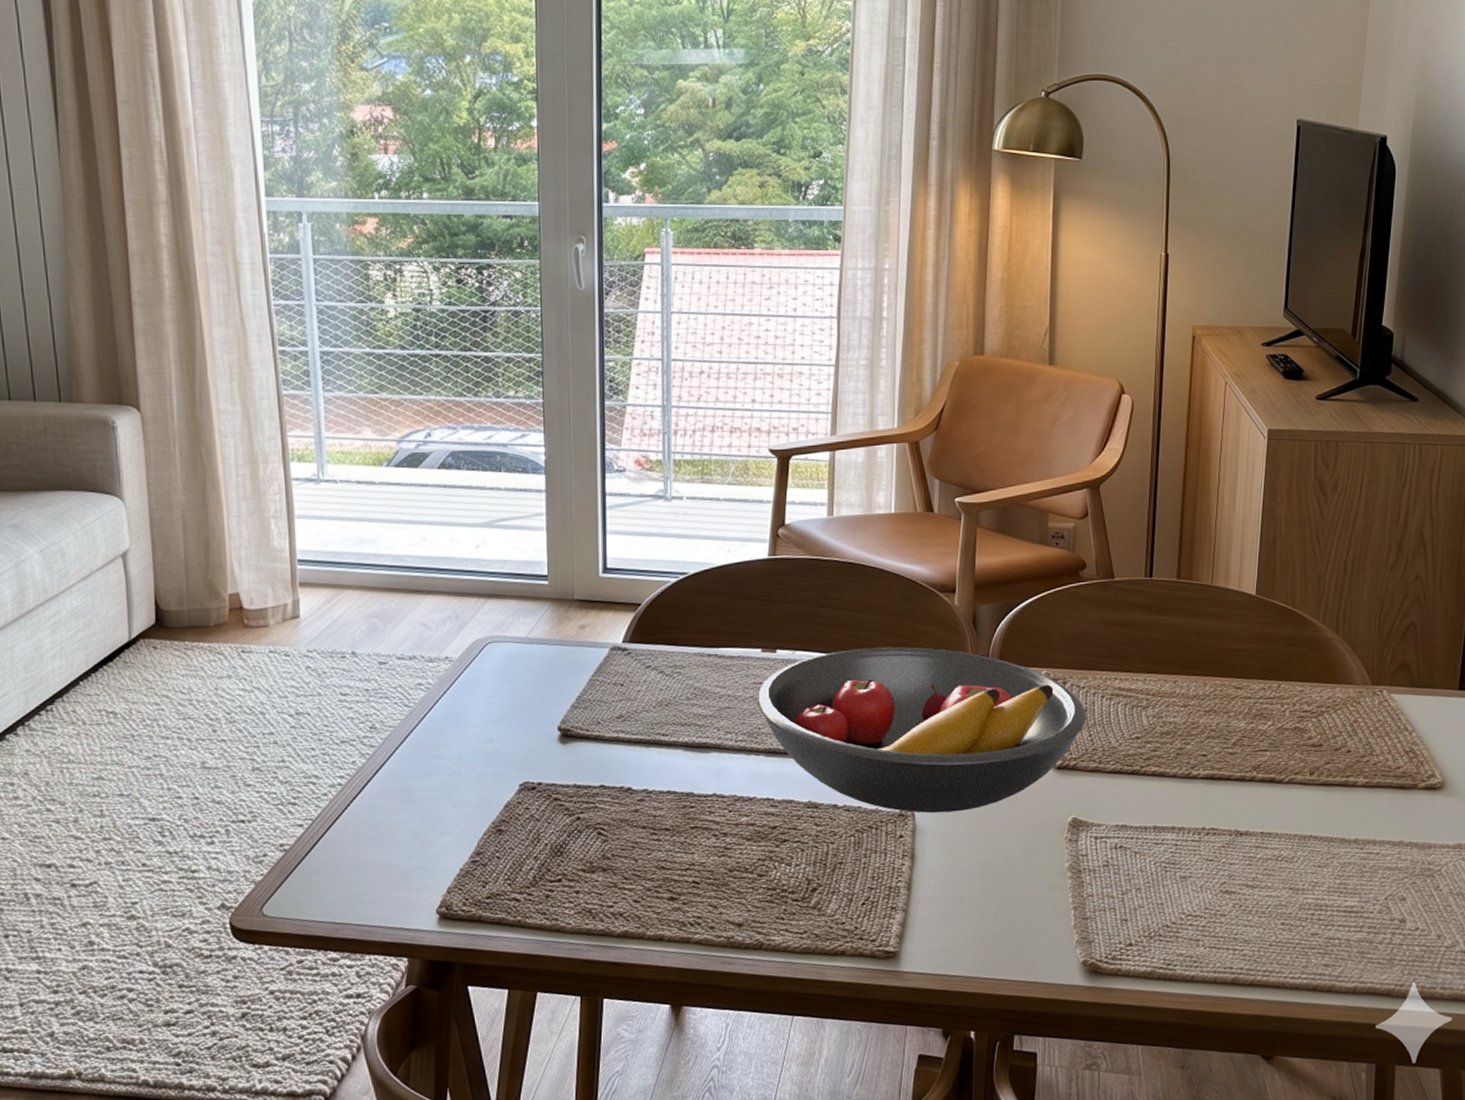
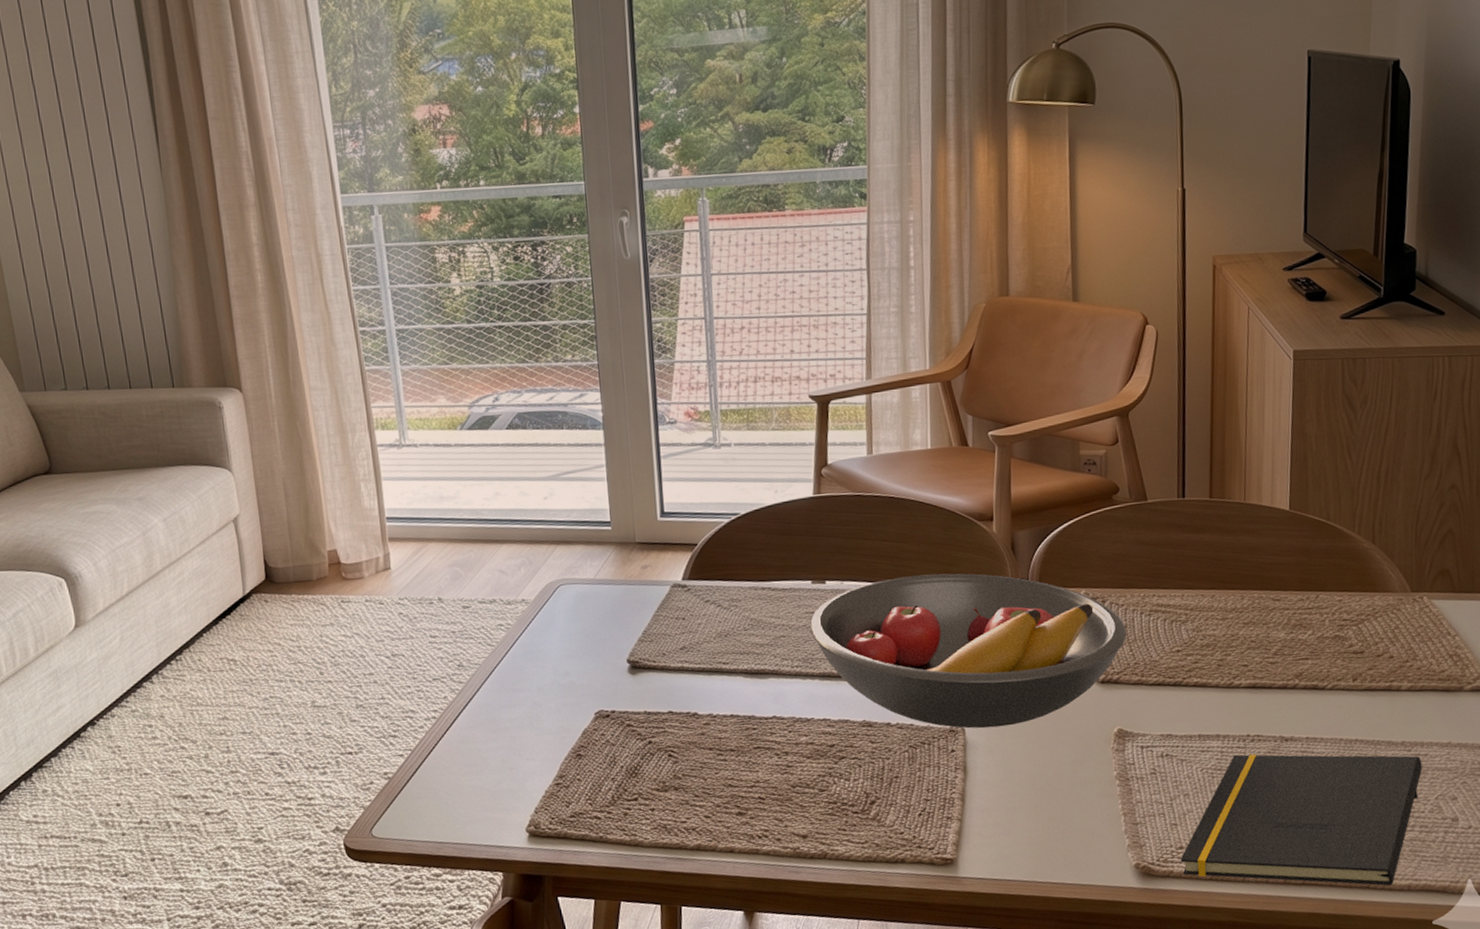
notepad: none [1129,848,1374,989] -> present [1180,754,1422,886]

